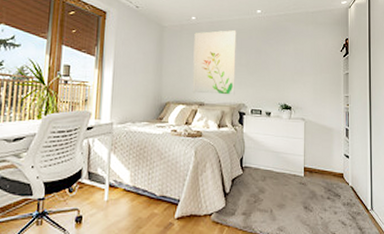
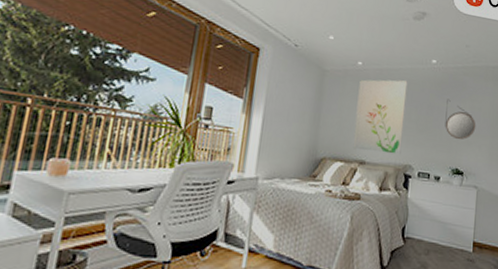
home mirror: none [272,43,300,79] -> present [445,99,476,140]

